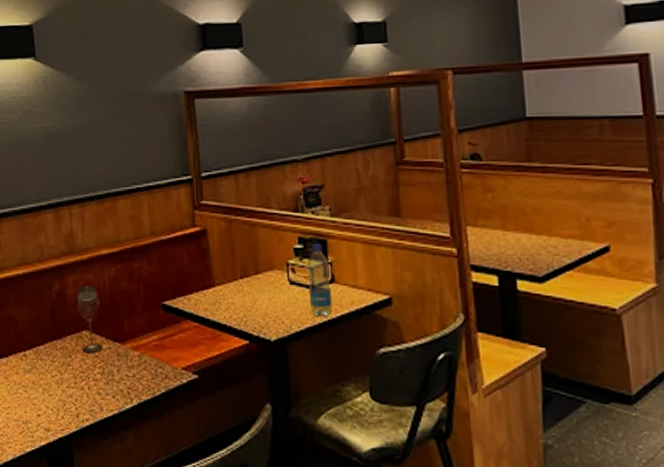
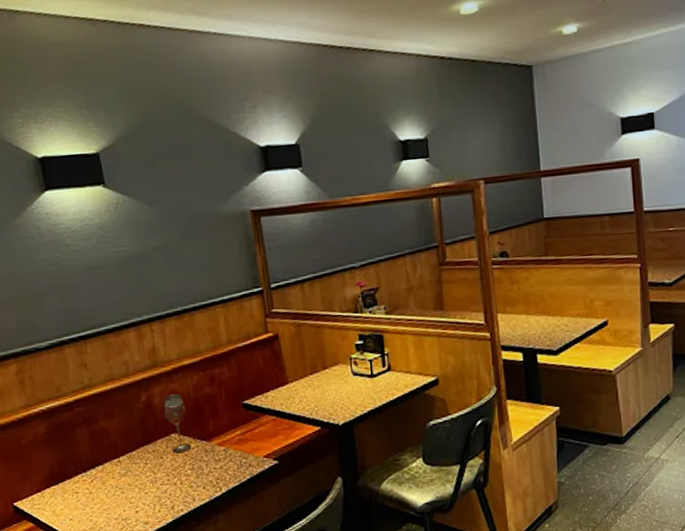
bottle: present [307,244,333,317] -> none [367,338,390,401]

